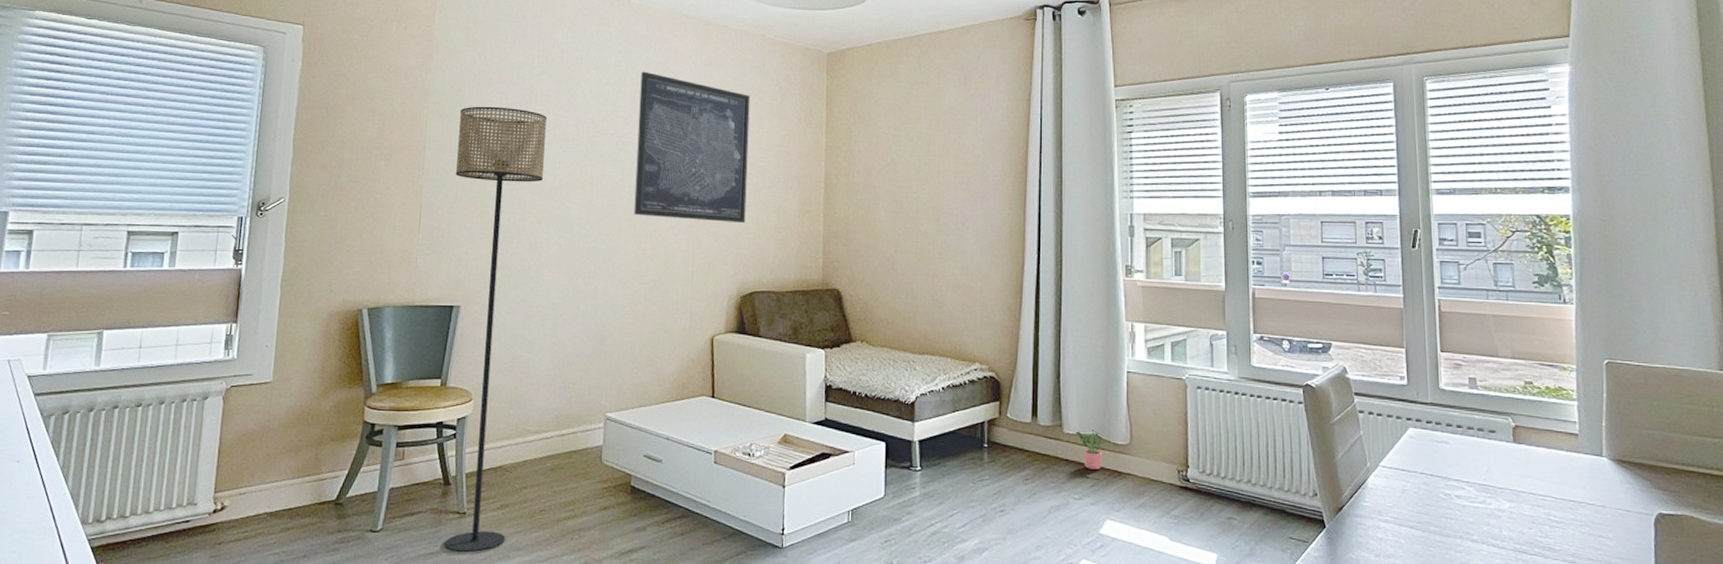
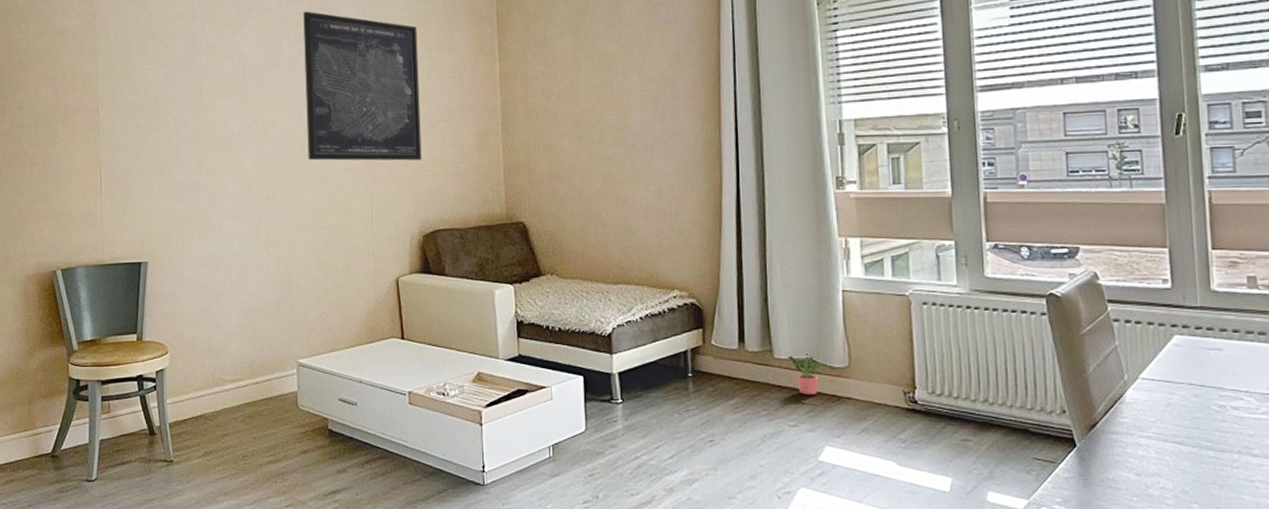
floor lamp: present [443,106,548,553] -> none [128,60,216,499]

